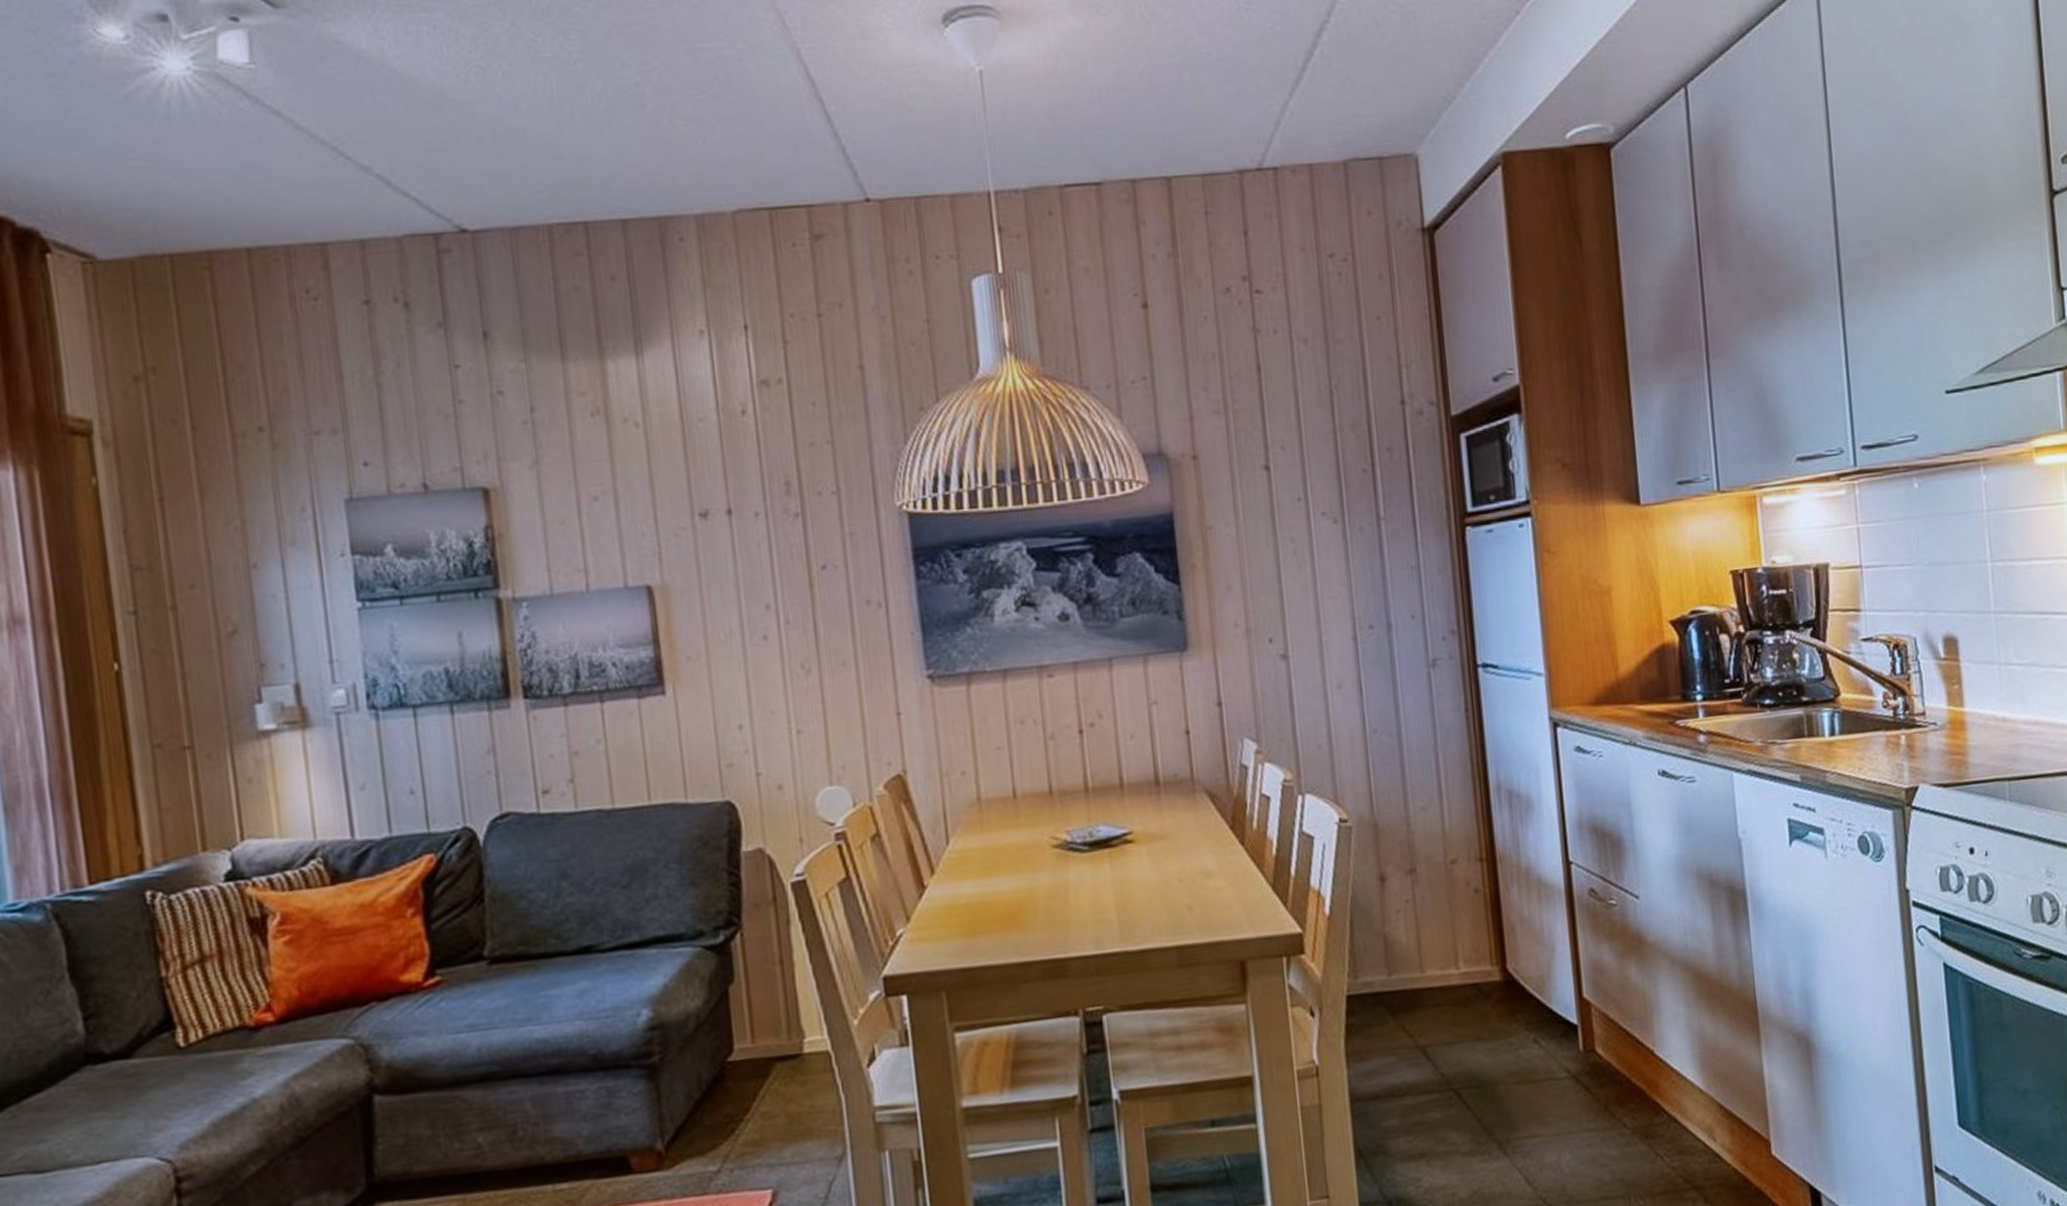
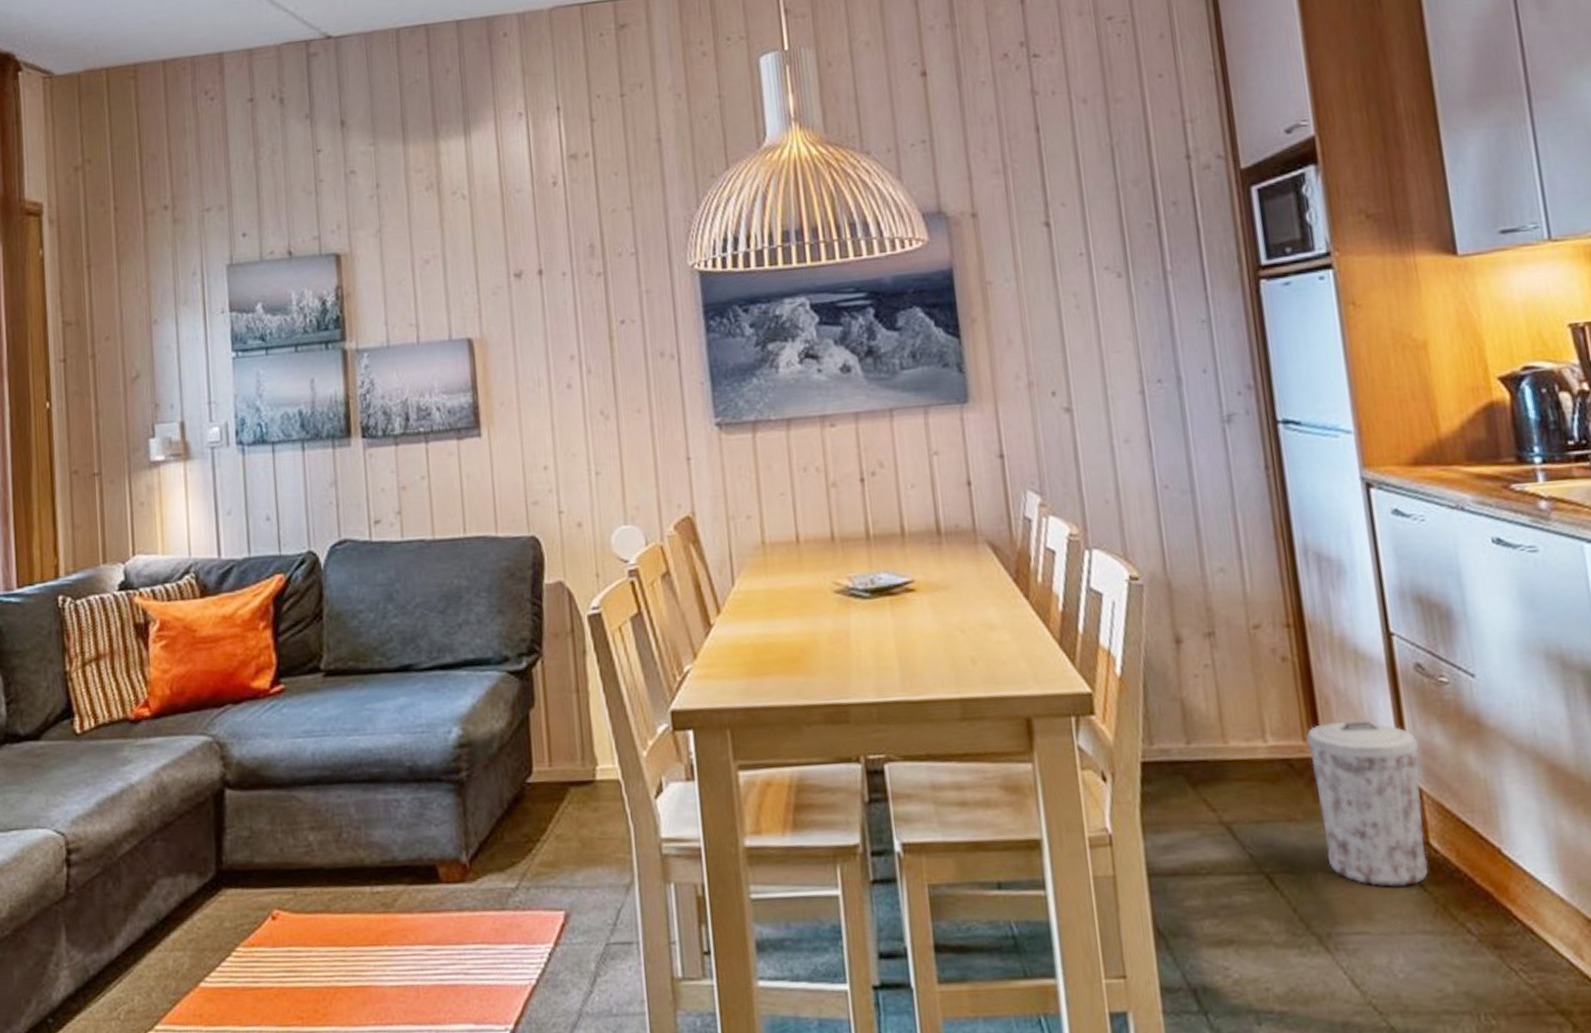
trash can: none [1493,943,1594,1093] -> present [1305,720,1429,887]

